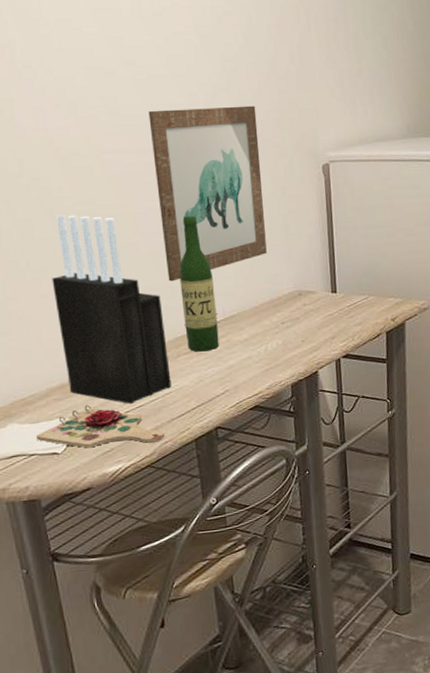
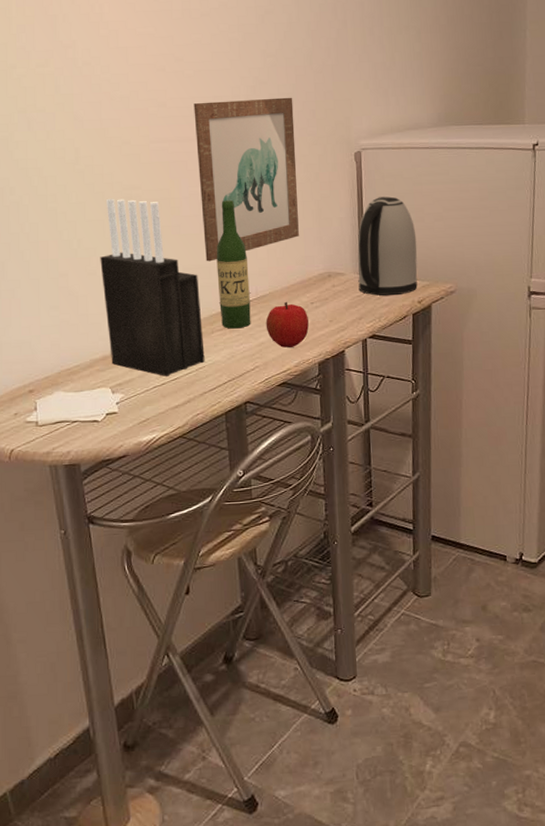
cutting board: present [37,405,165,448] -> none [80,376,197,417]
fruit: none [234,322,280,370] -> present [265,301,309,348]
kettle: none [327,211,391,314] -> present [357,196,418,296]

